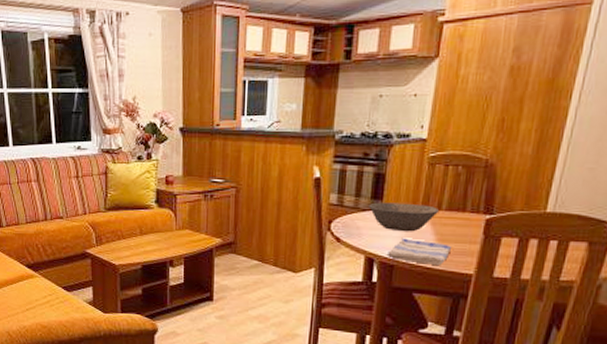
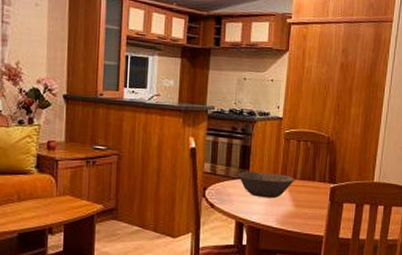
dish towel: present [386,238,451,265] -> none [254,204,305,228]

